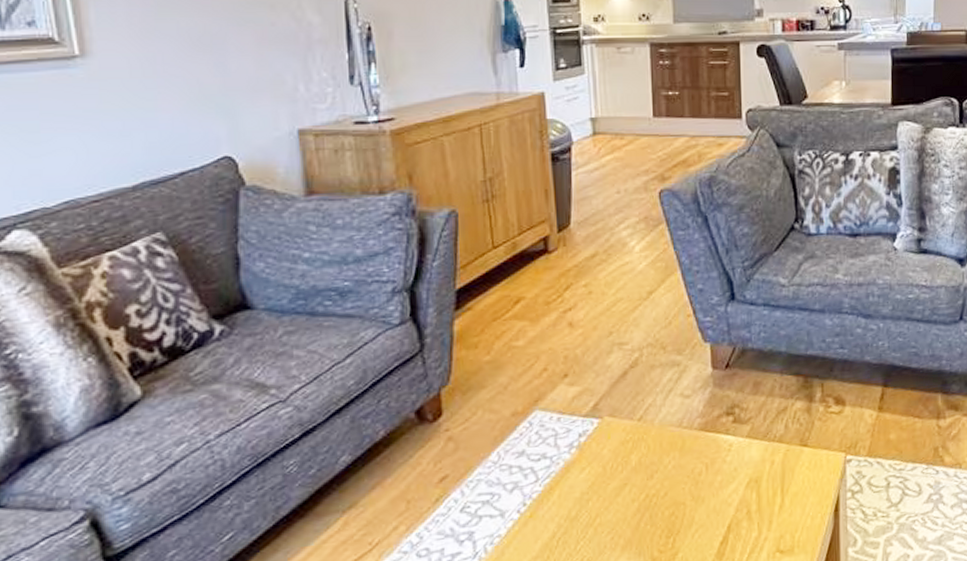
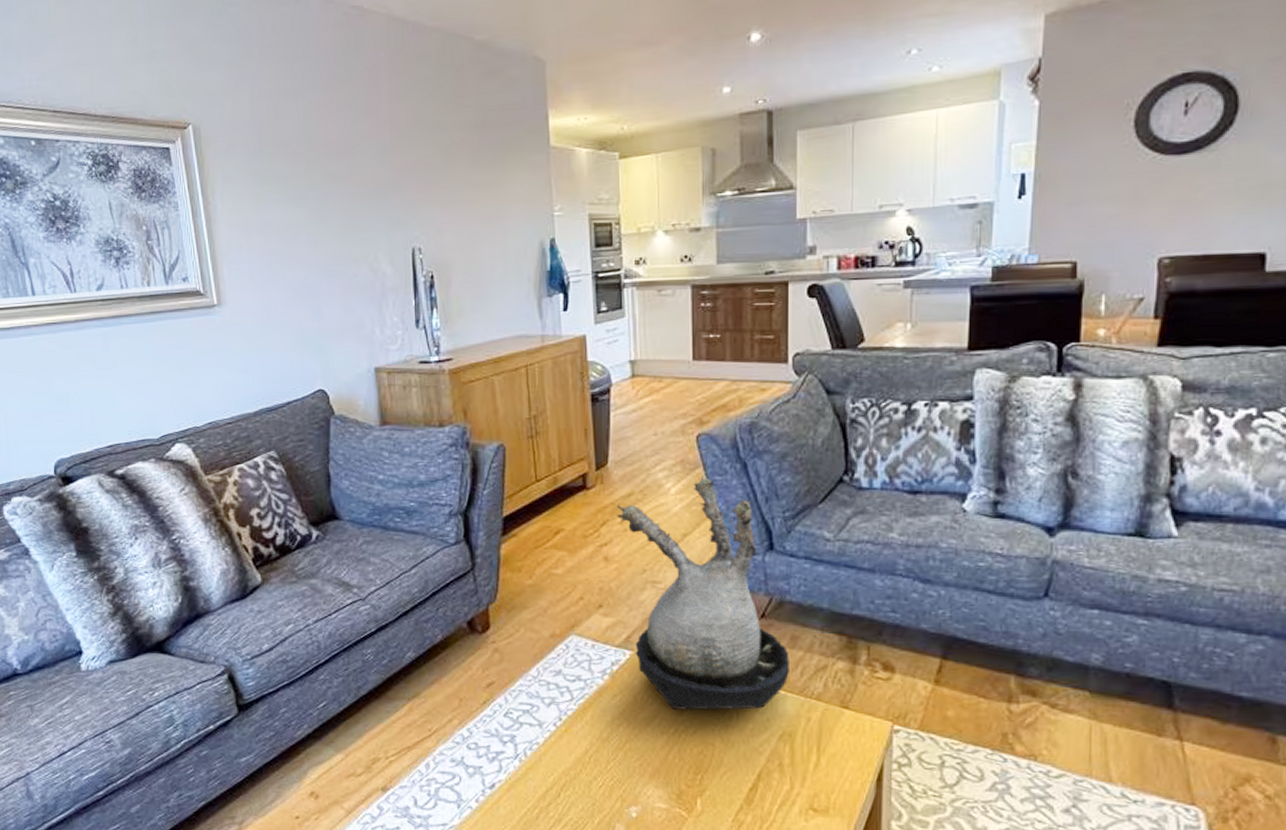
plant: none [580,230,753,474] -> present [617,475,789,710]

